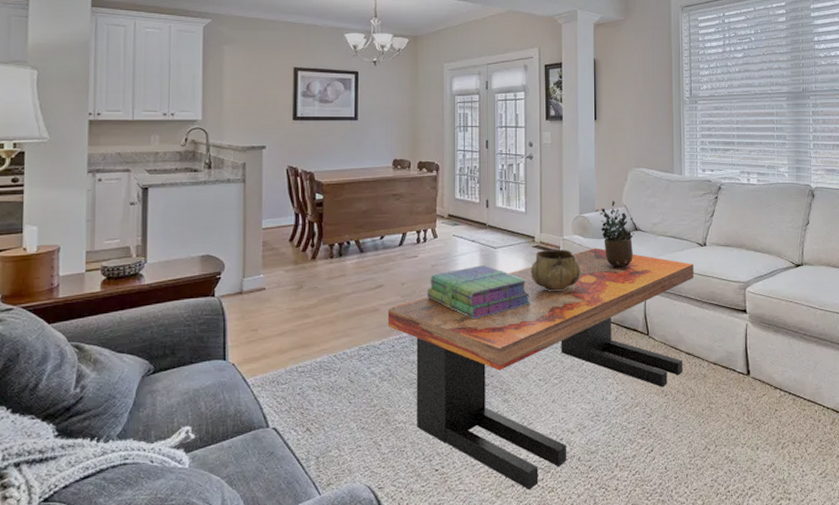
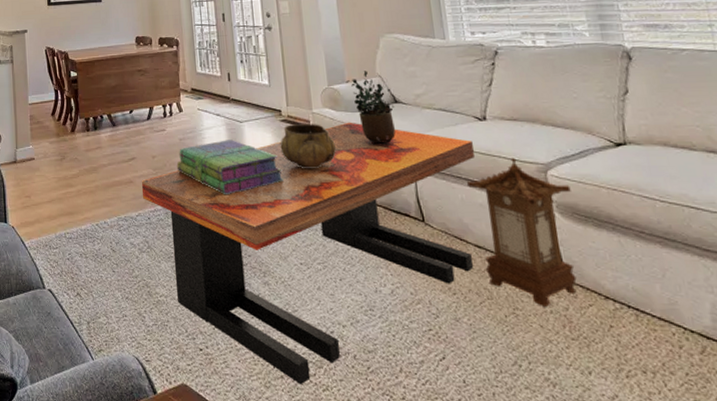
lantern: none [686,278,761,399] -> present [467,158,577,307]

